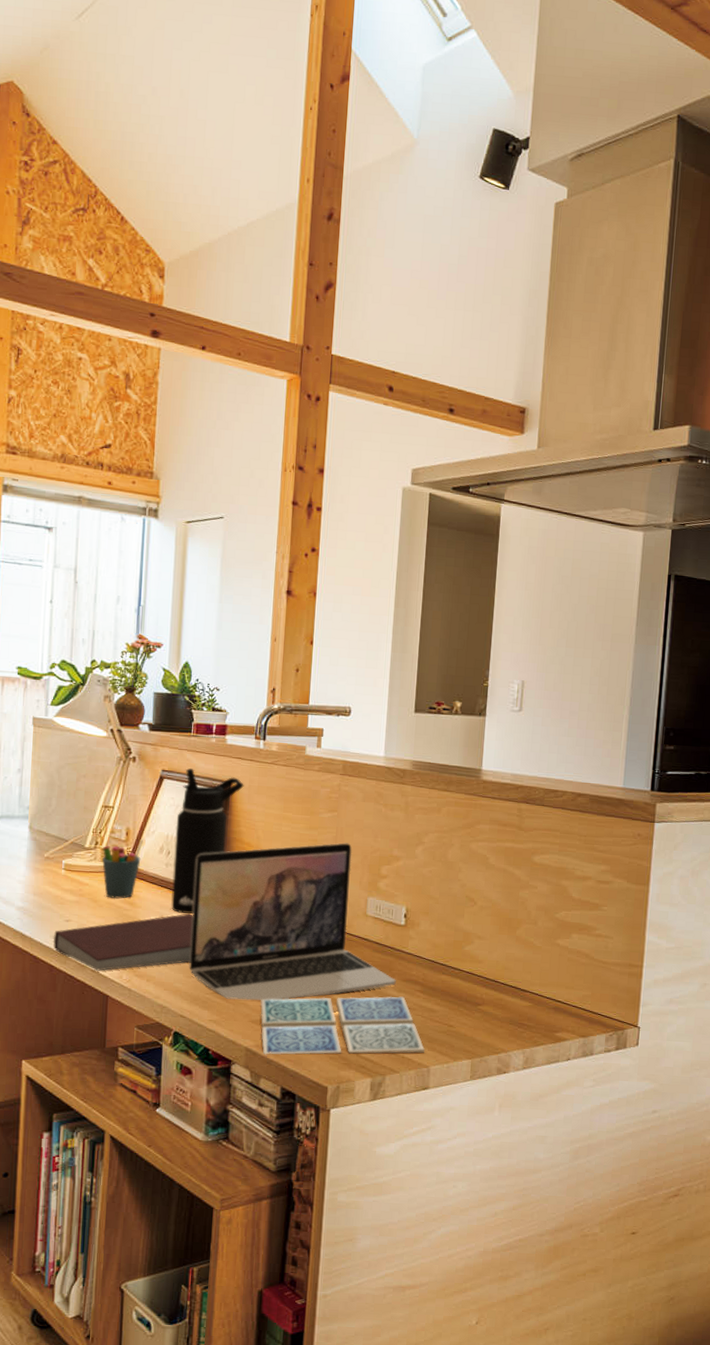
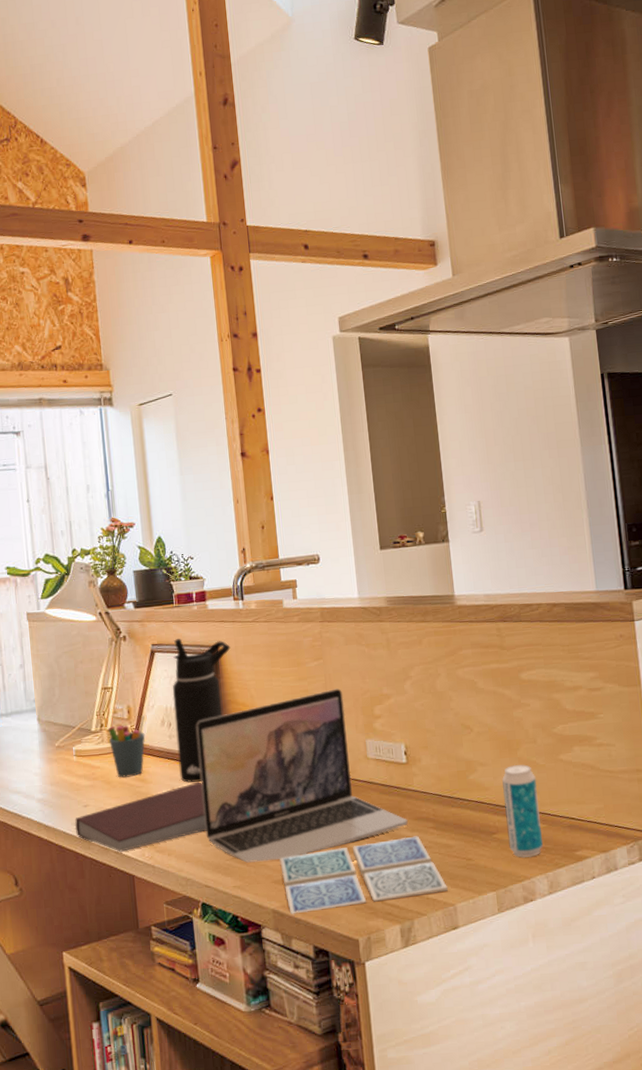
beverage can: none [492,942,531,1032] -> present [502,764,544,858]

